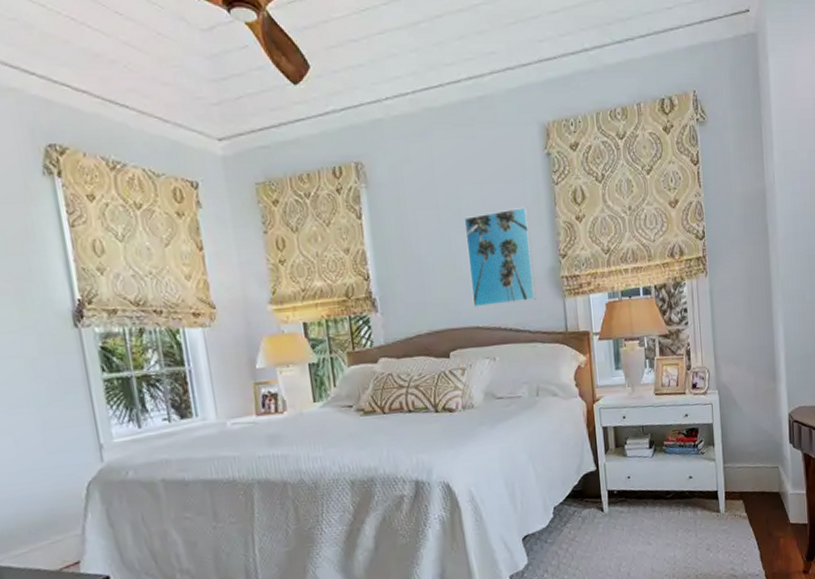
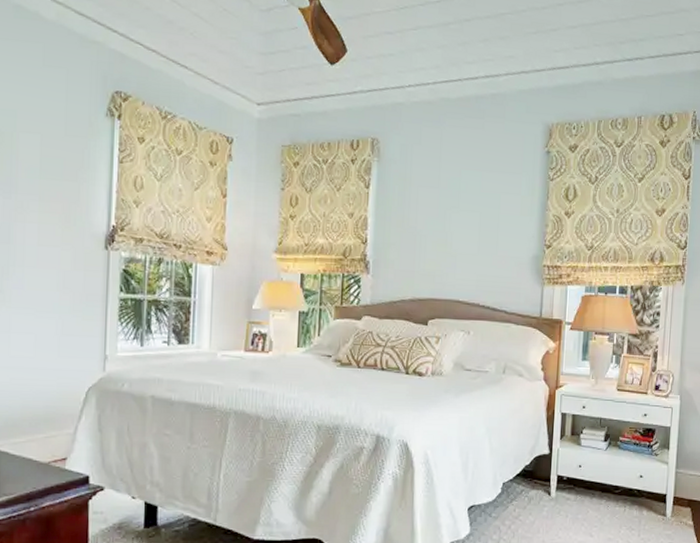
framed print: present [464,206,537,308] -> none [457,196,521,284]

